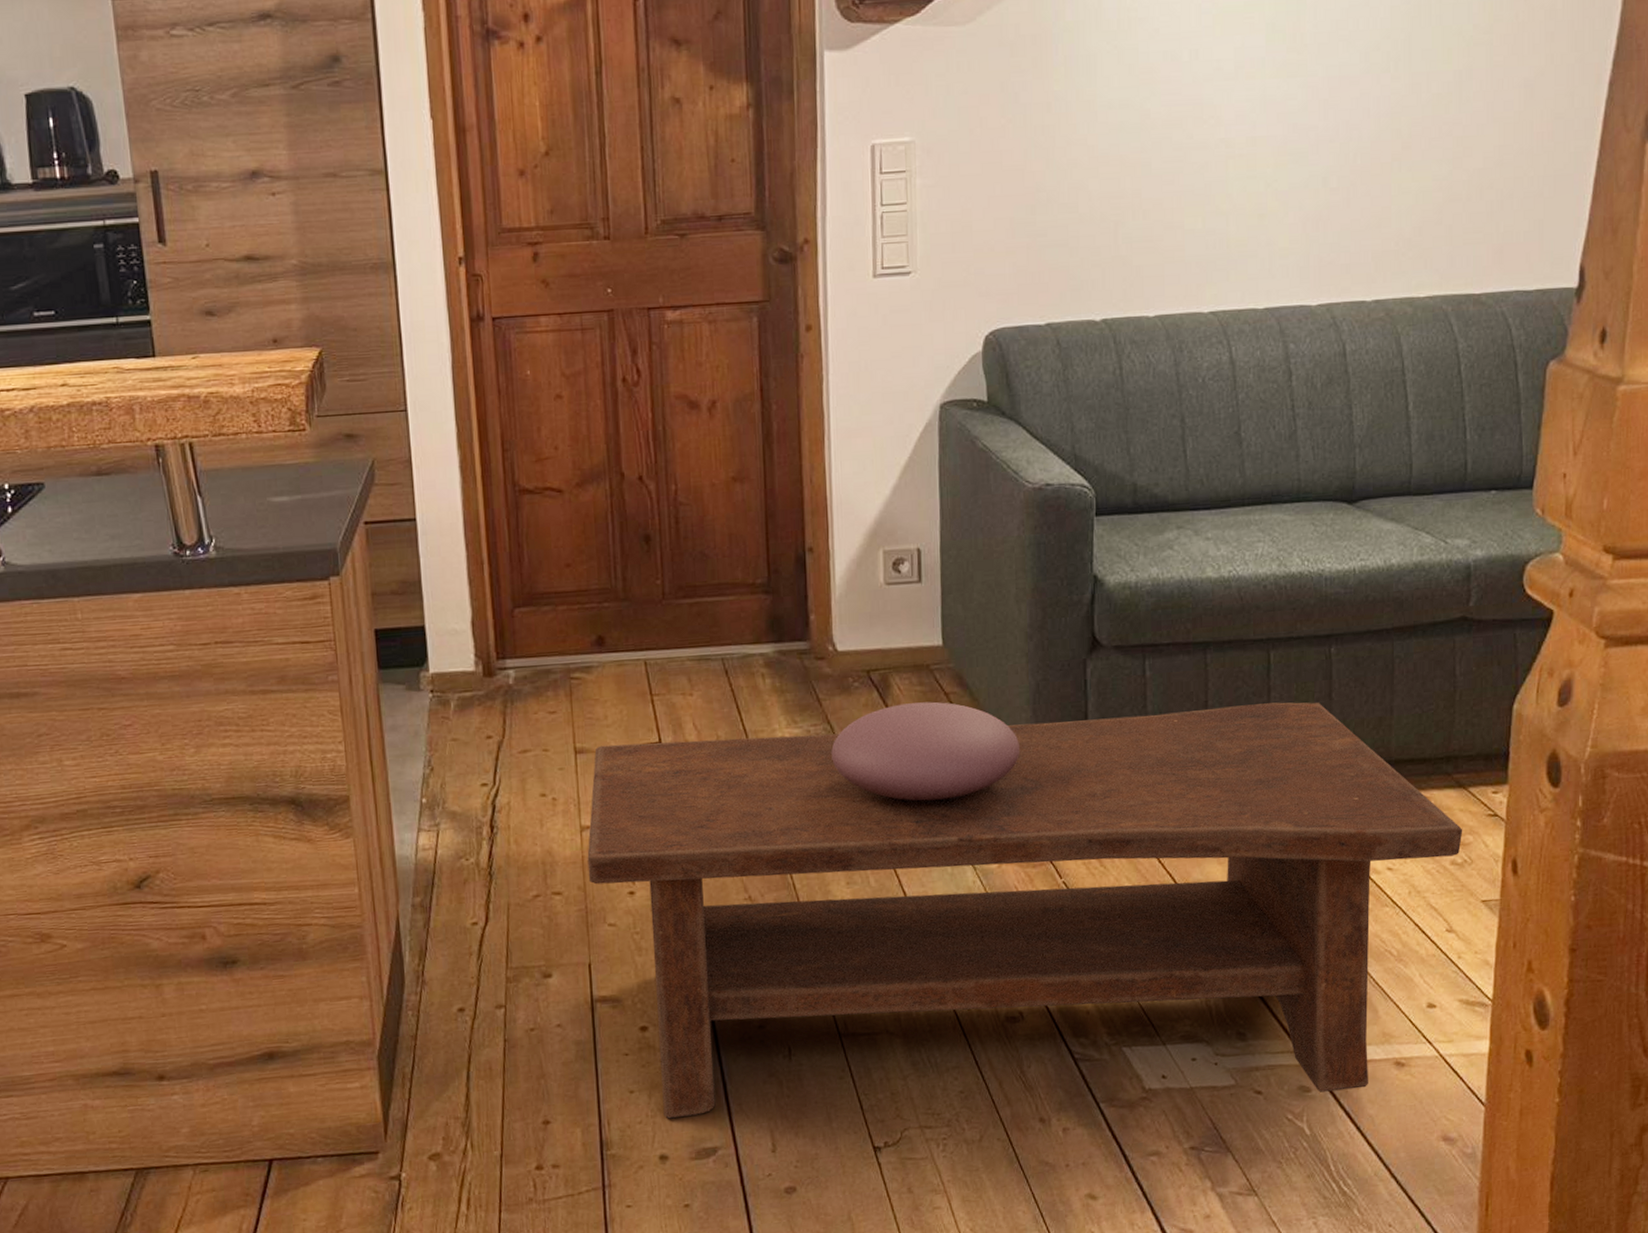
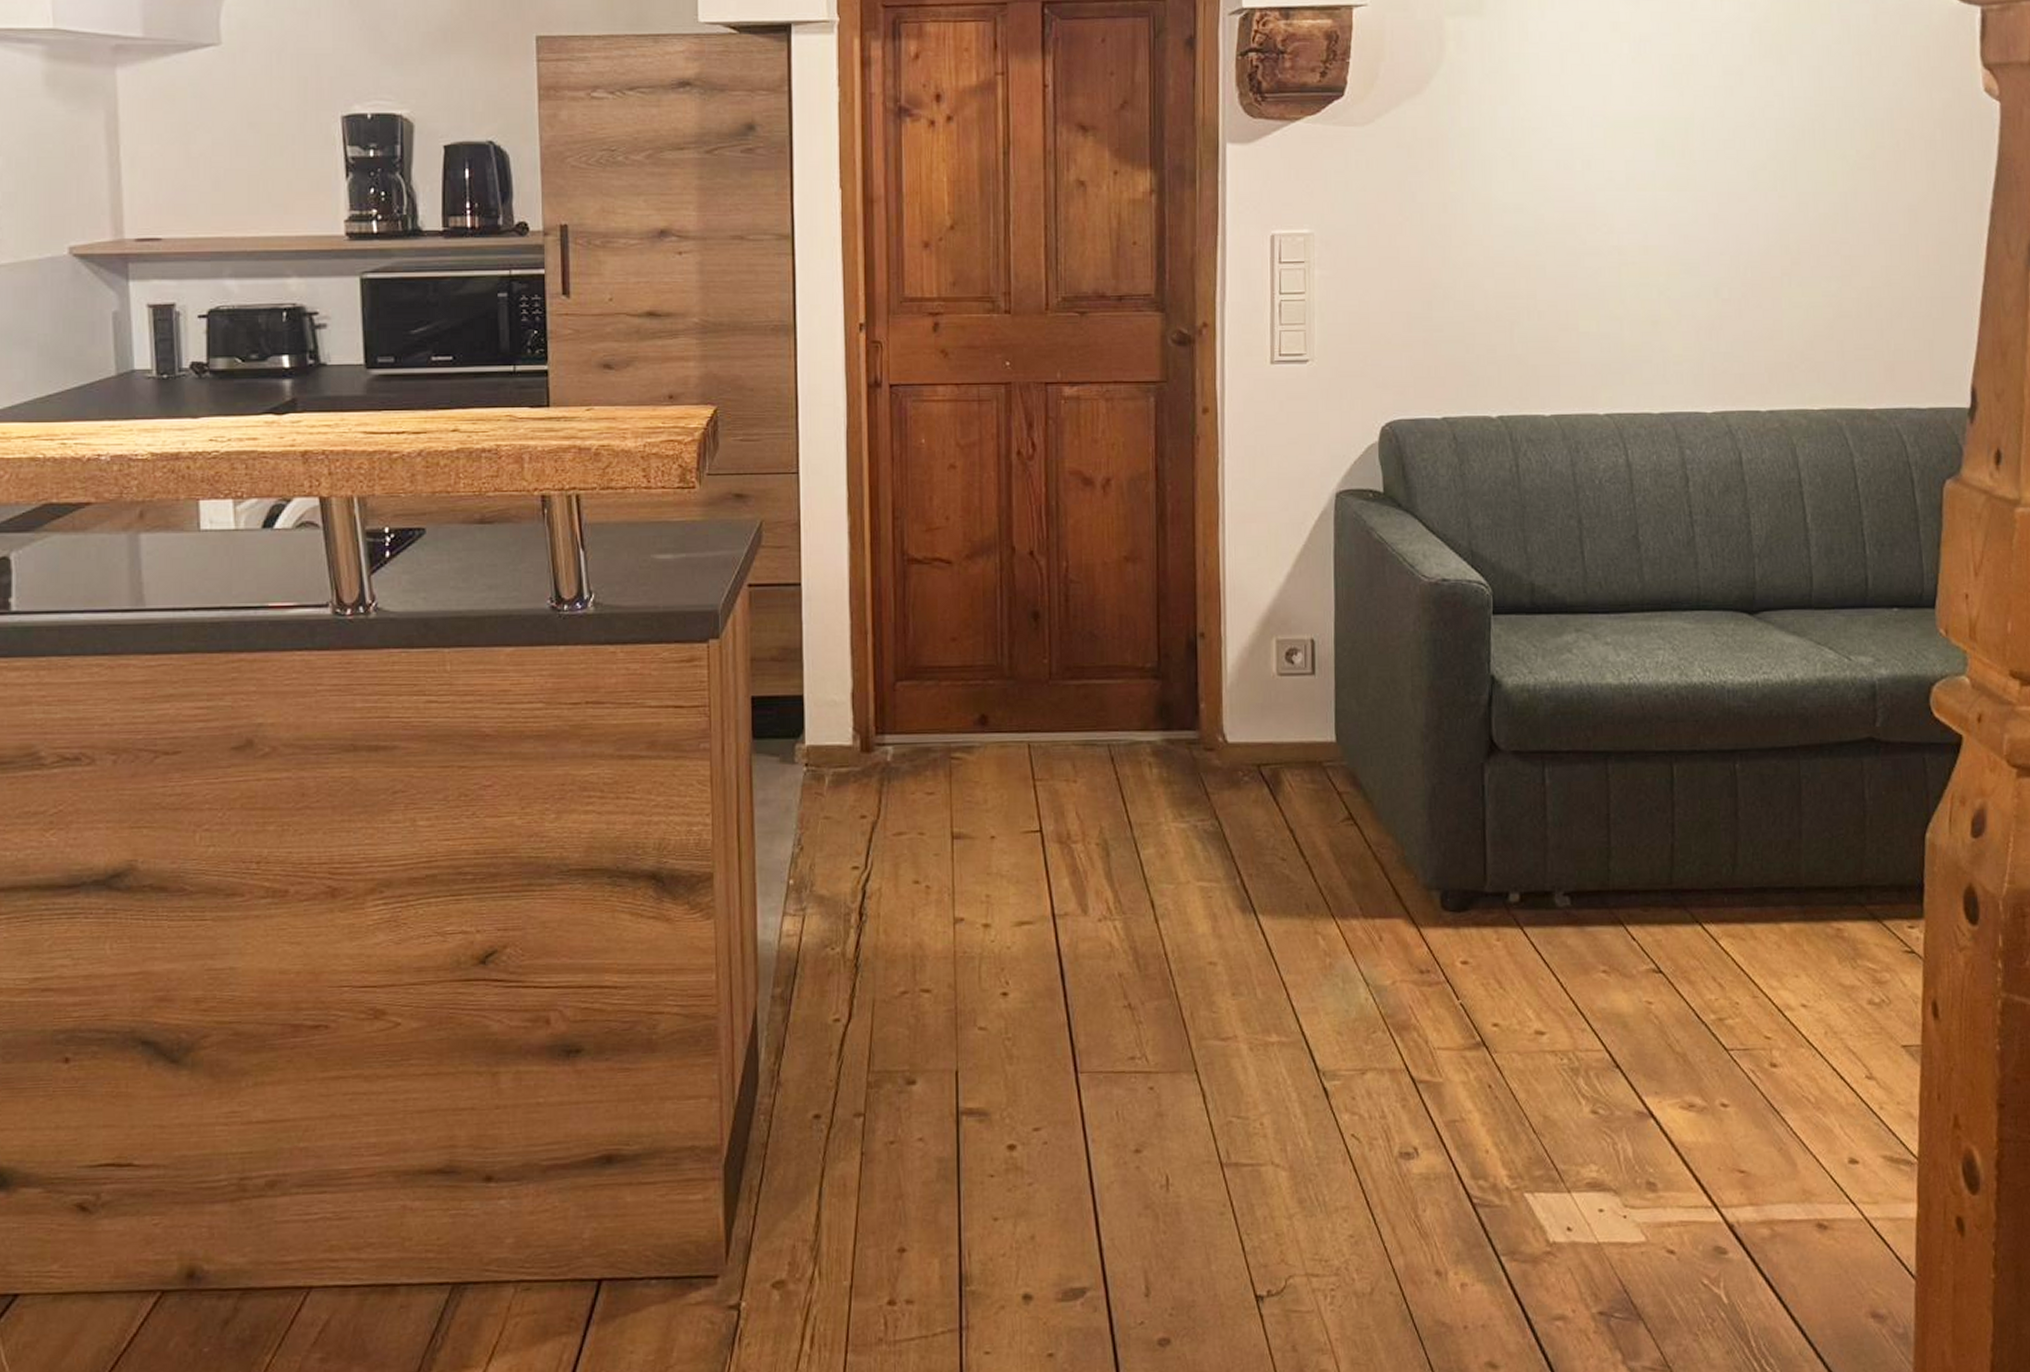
coffee table: present [587,702,1463,1119] -> none [959,819,1879,1255]
decorative bowl: present [831,701,1021,801] -> none [1219,801,1416,908]

